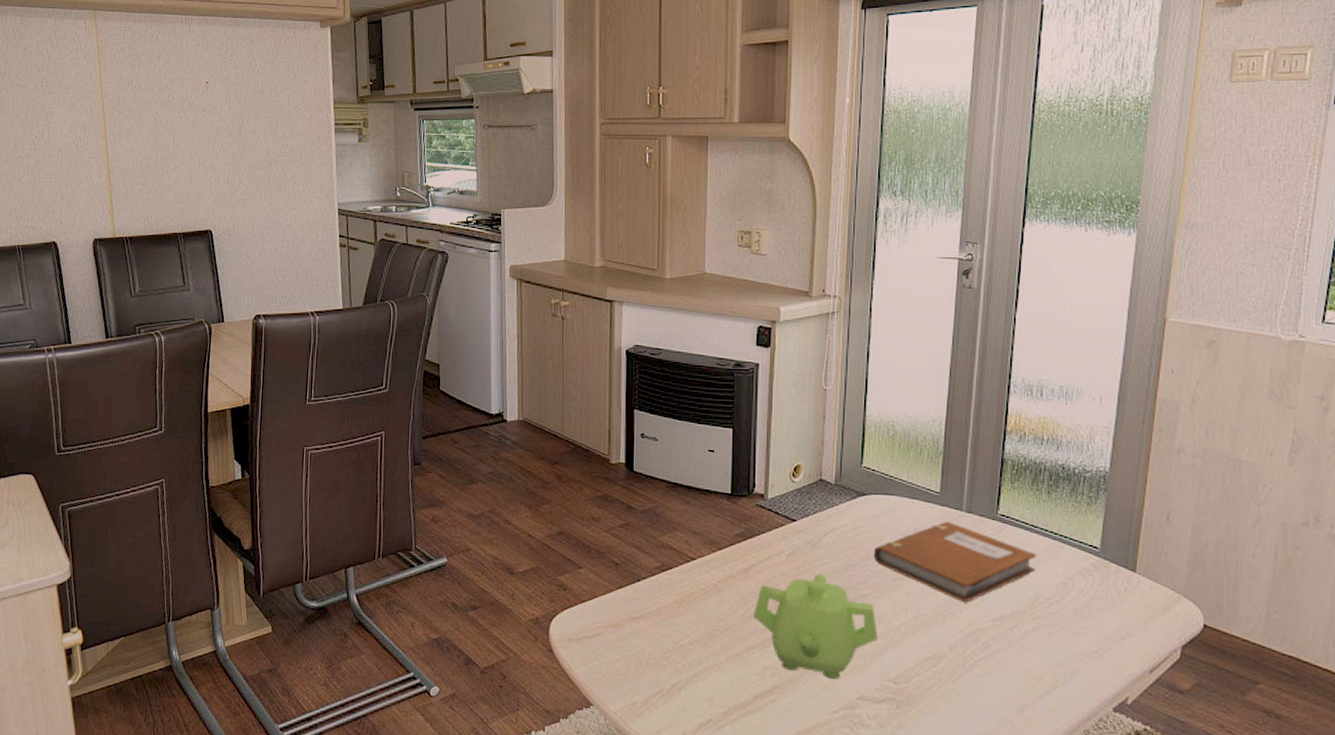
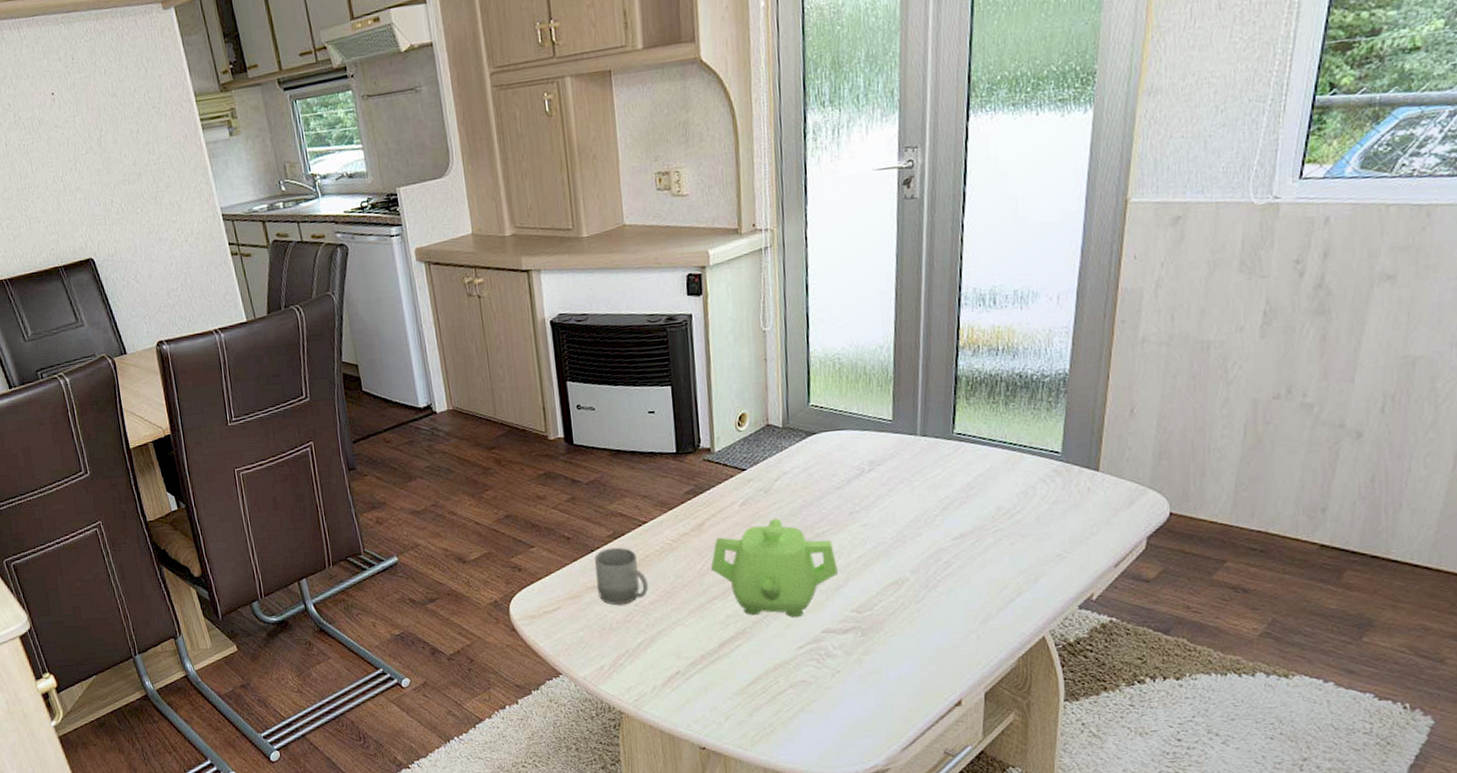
cup: none [640,580,690,640] -> present [595,547,649,605]
notebook: present [874,522,1037,603] -> none [828,448,996,526]

